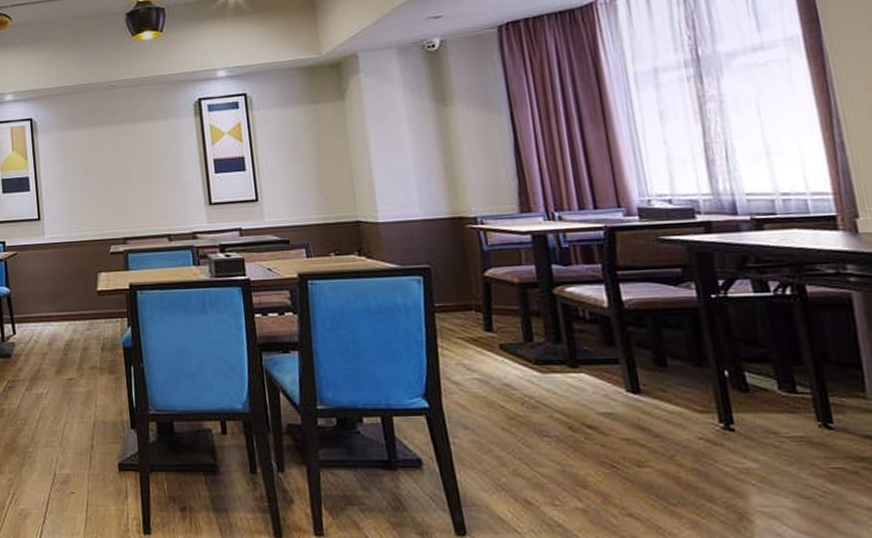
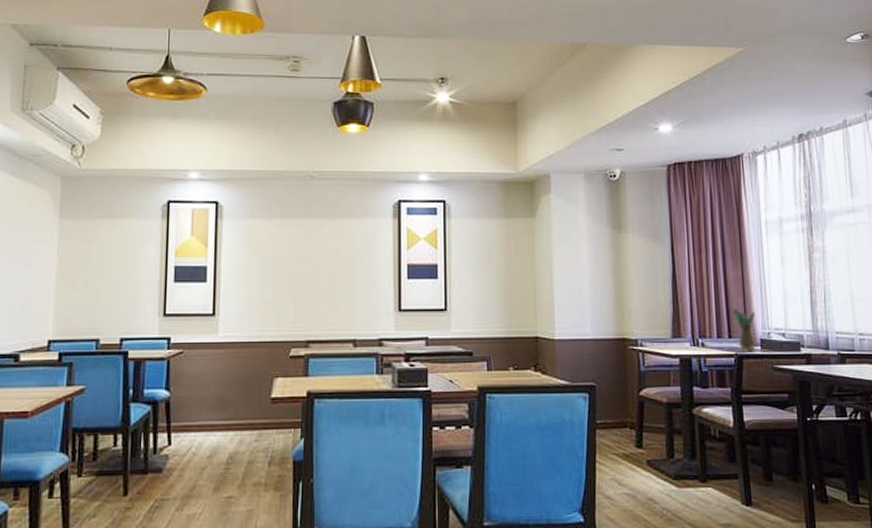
vase: none [595,175,633,224] -> present [731,308,757,352]

